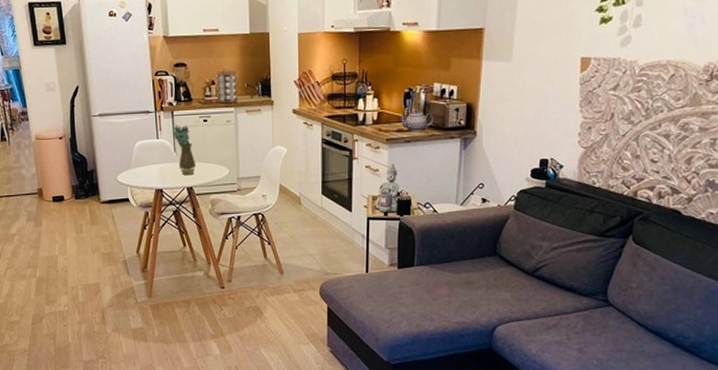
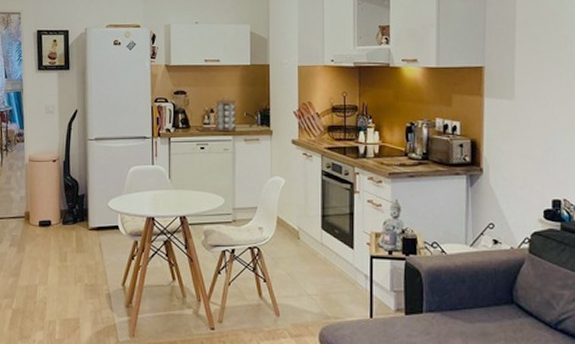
vase: present [173,124,197,176] -> none [169,150,191,204]
teapot: present [400,109,434,132] -> none [402,143,438,167]

